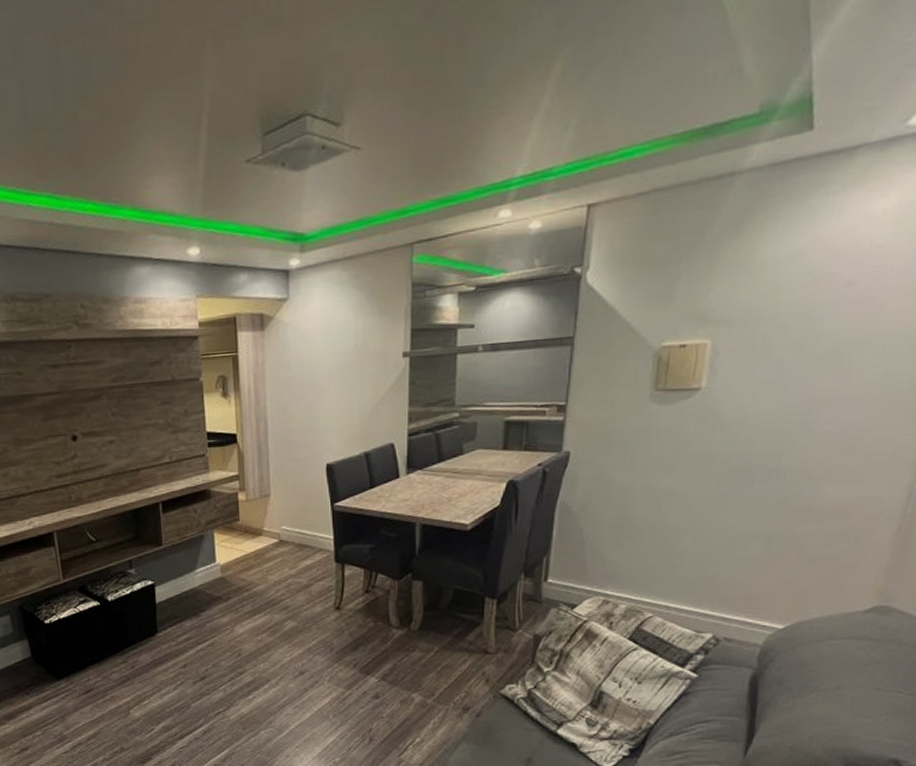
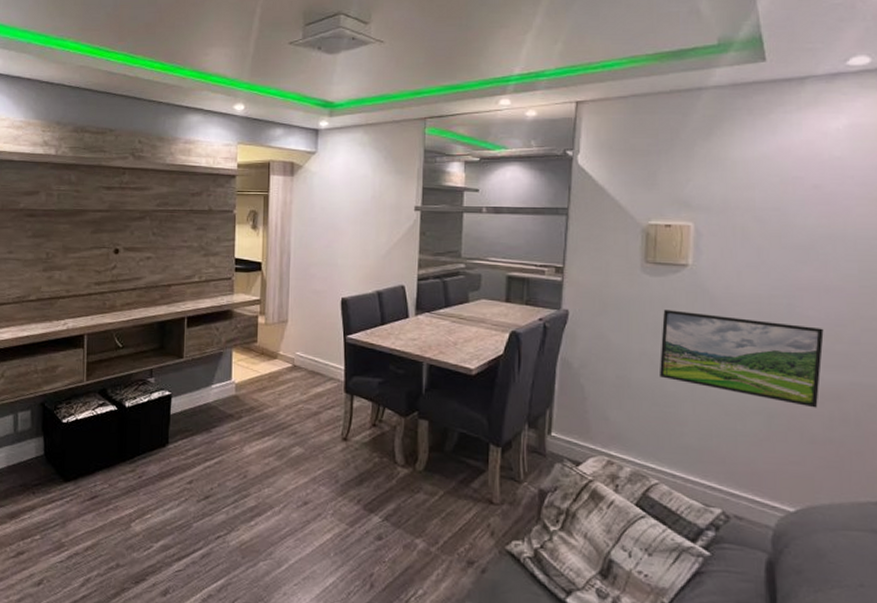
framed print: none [662,439,837,527] -> present [660,309,824,408]

